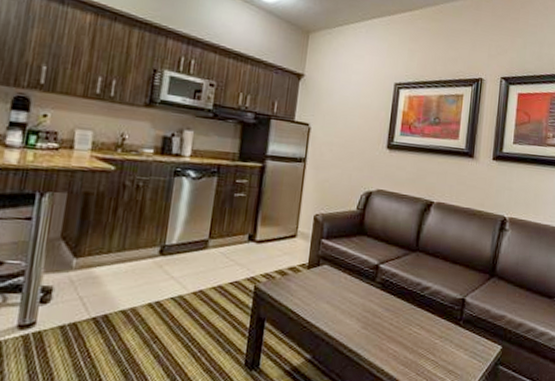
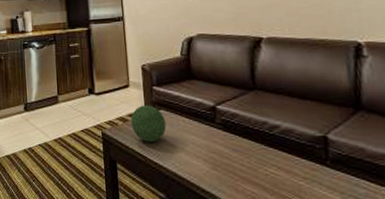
decorative orb: none [289,258,328,299] -> present [130,105,167,142]

